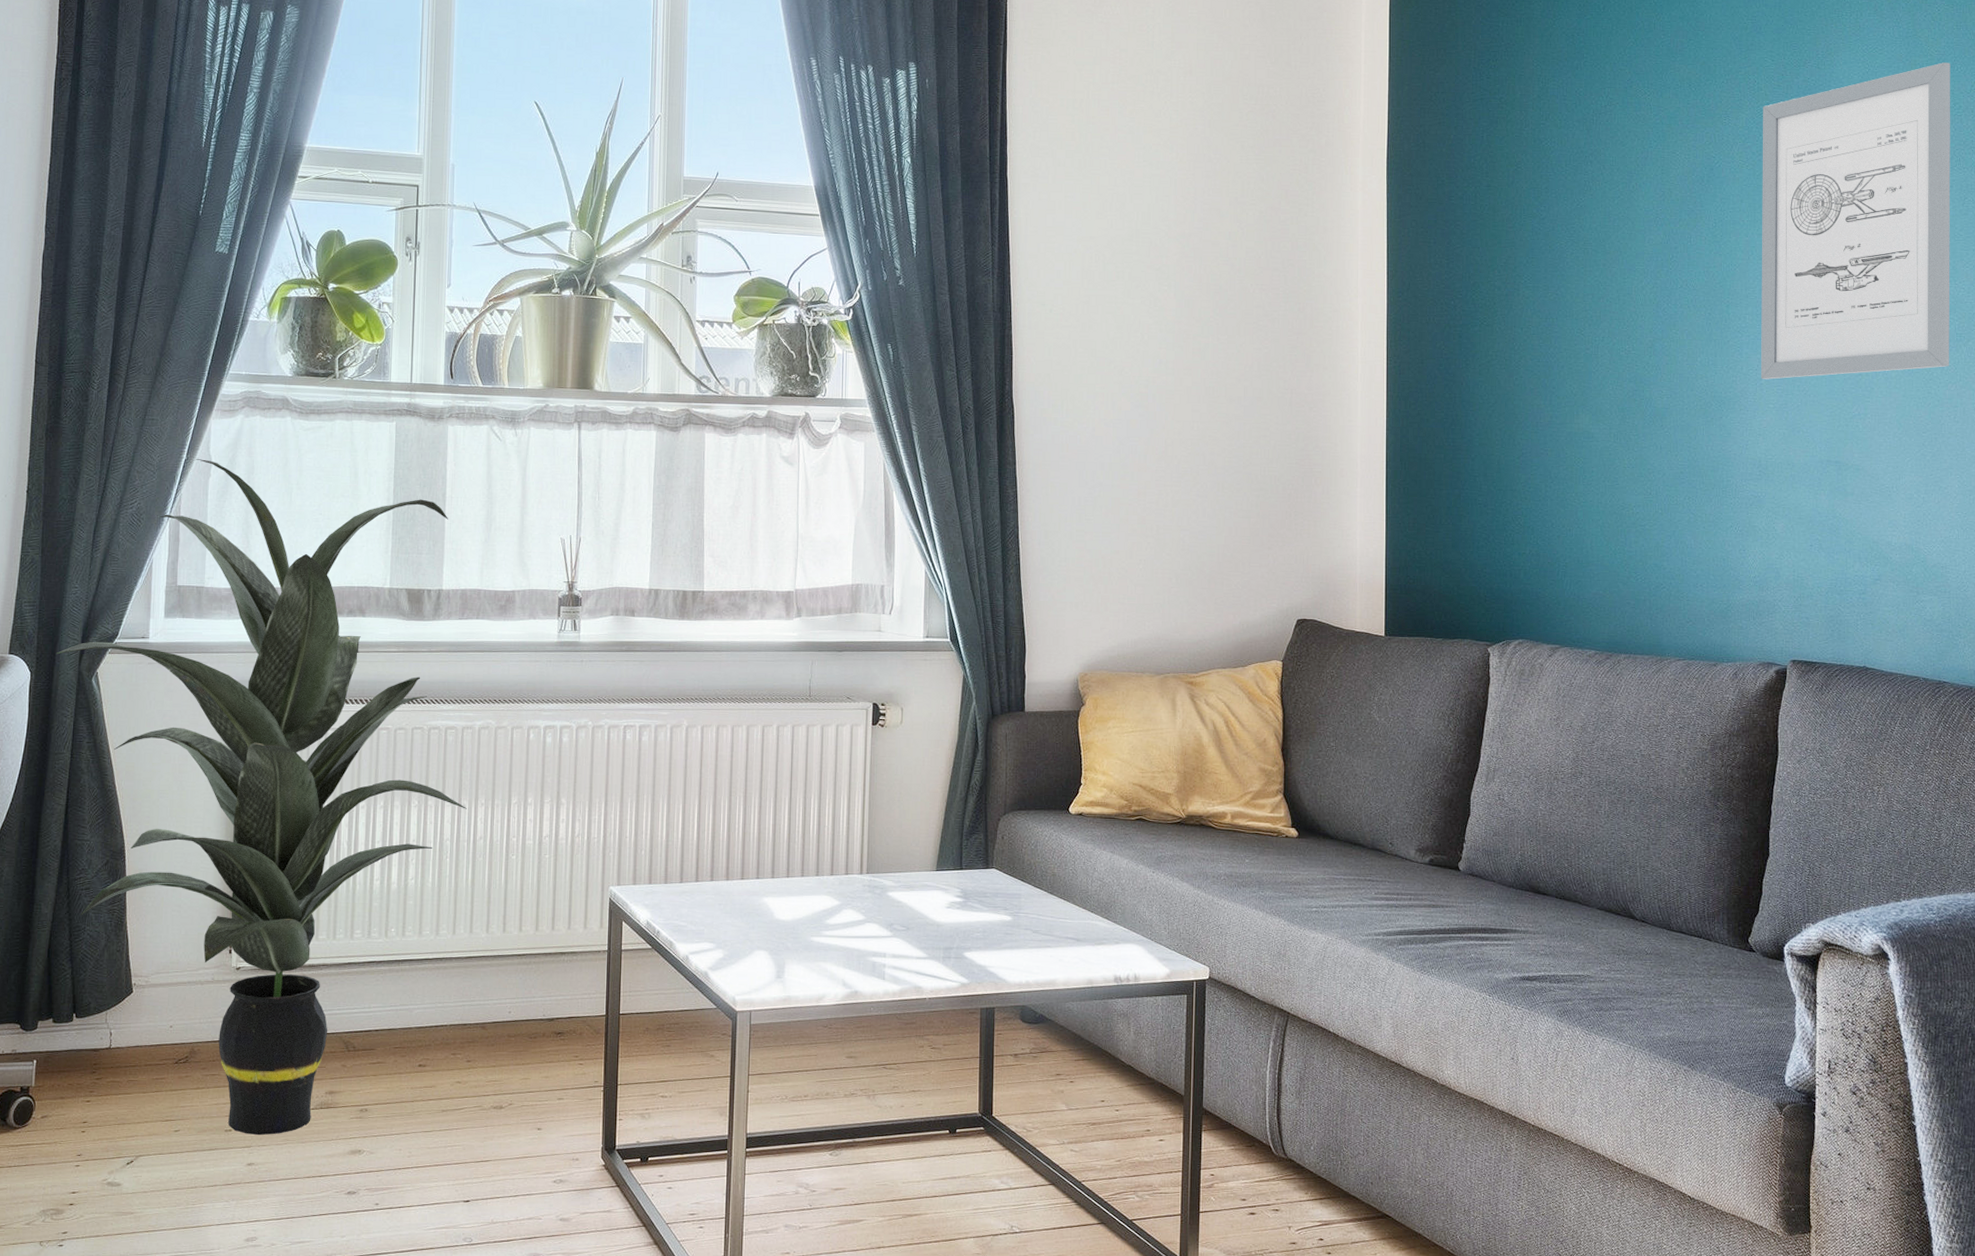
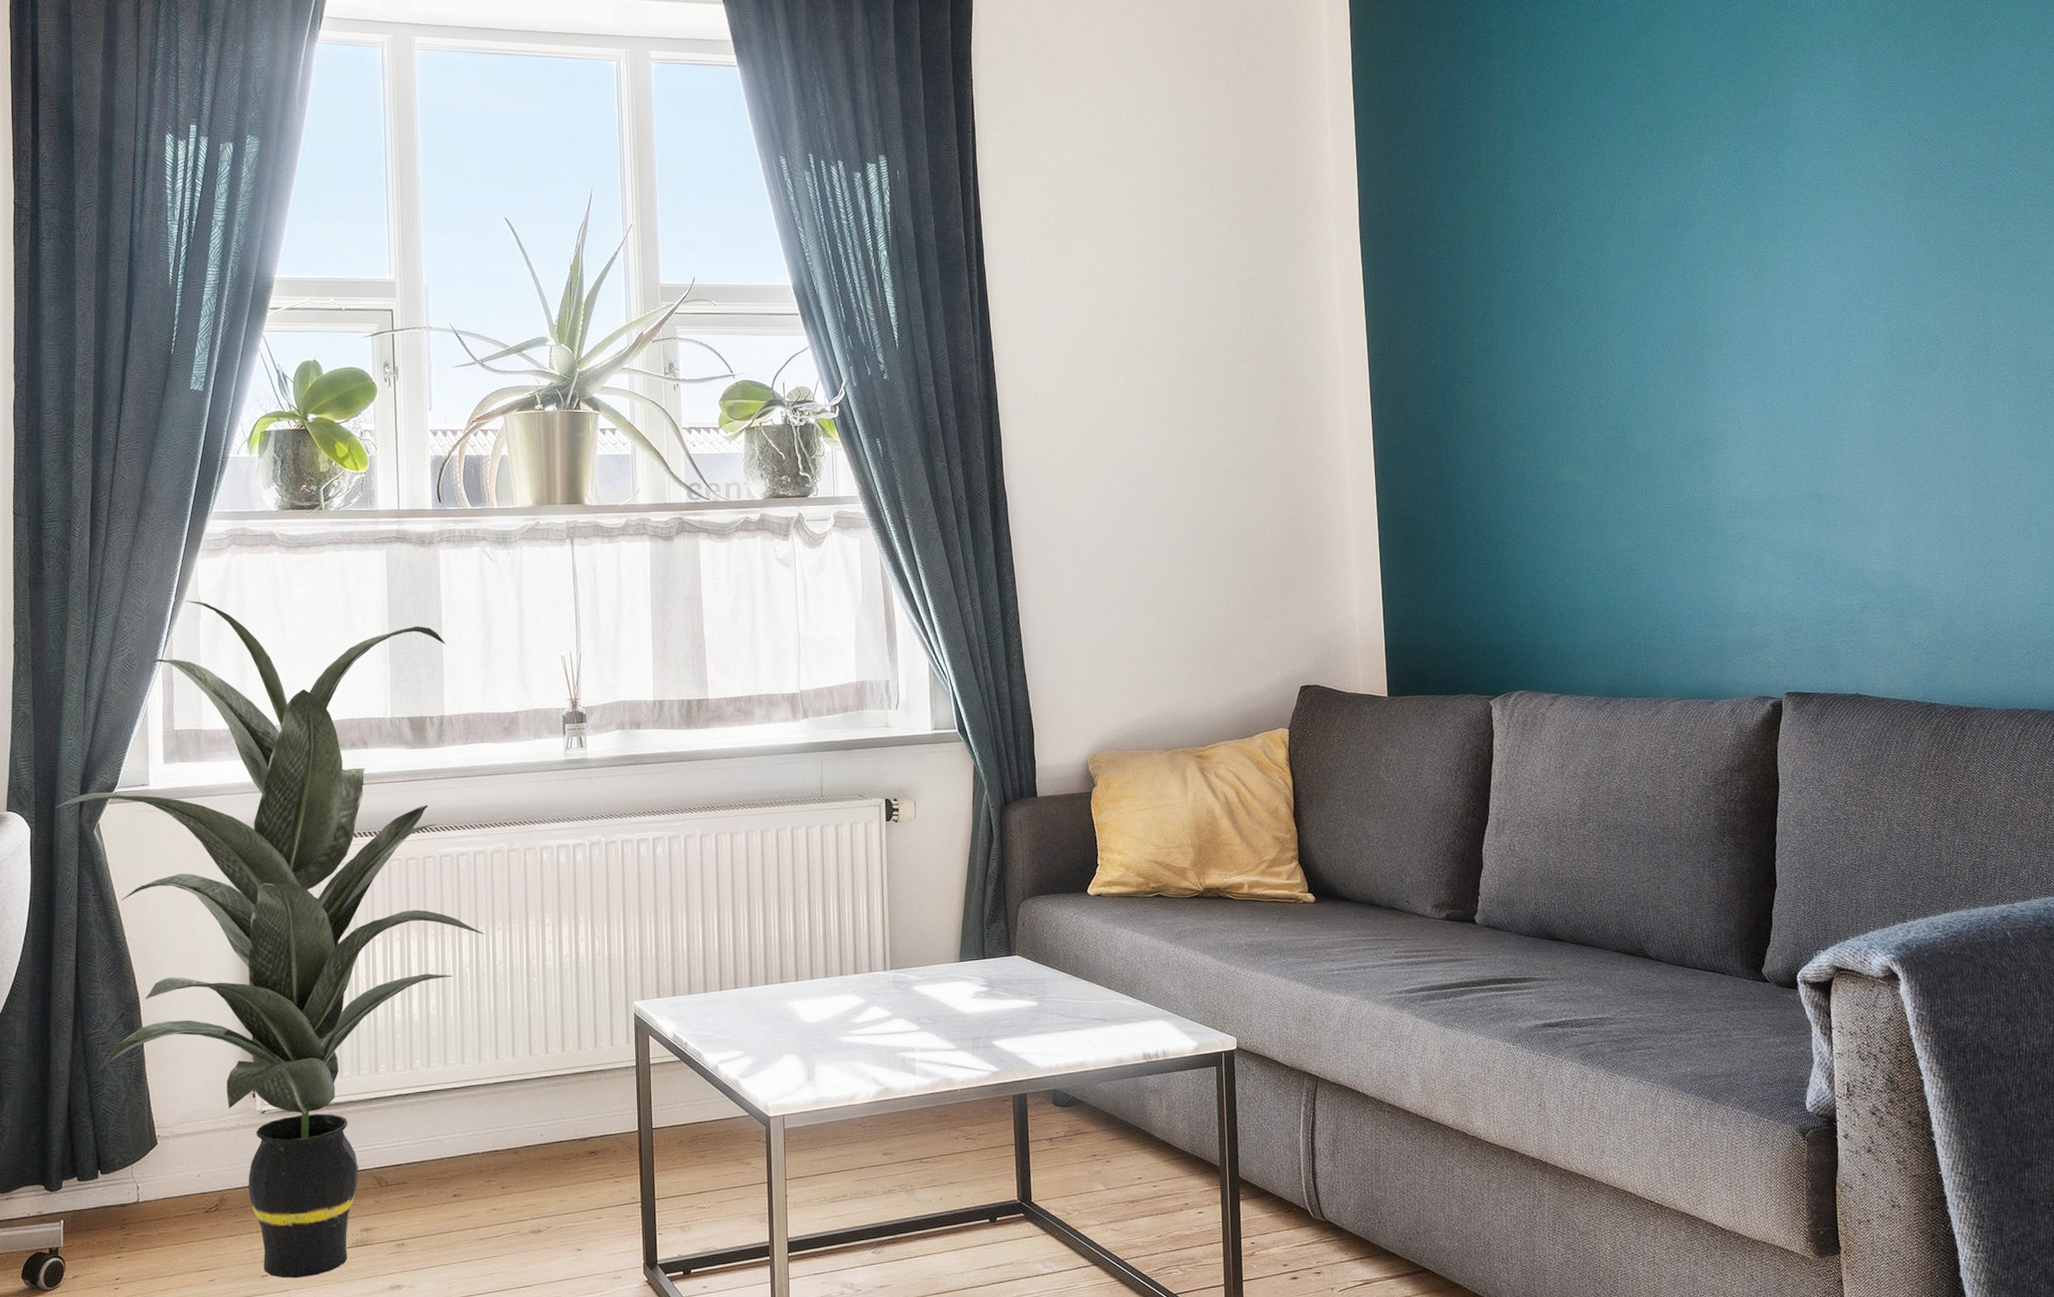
wall art: present [1760,62,1951,380] -> none [1724,94,1921,418]

